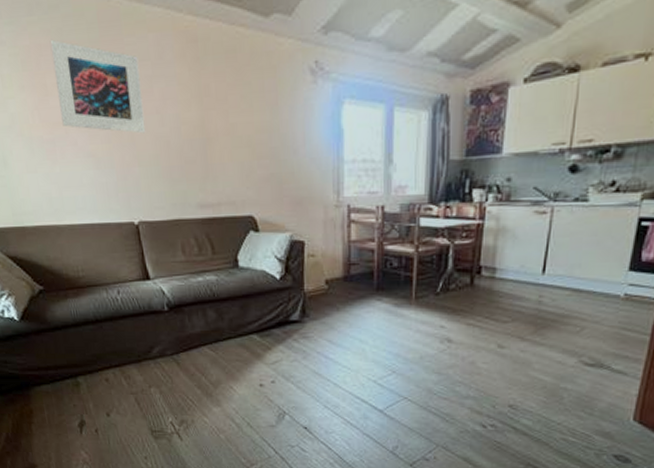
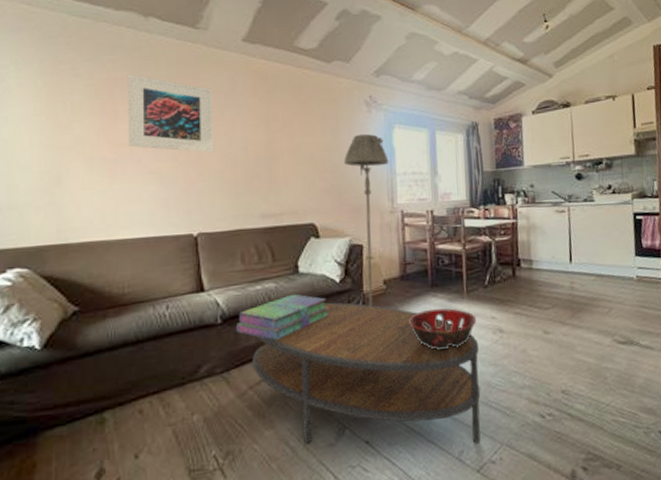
stack of books: none [182,287,269,330] -> present [236,294,329,341]
coffee table: none [198,298,424,442] -> present [253,302,481,444]
floor lamp: none [284,110,336,306] -> present [343,133,389,307]
decorative bowl: none [351,312,424,354] -> present [409,308,477,350]

